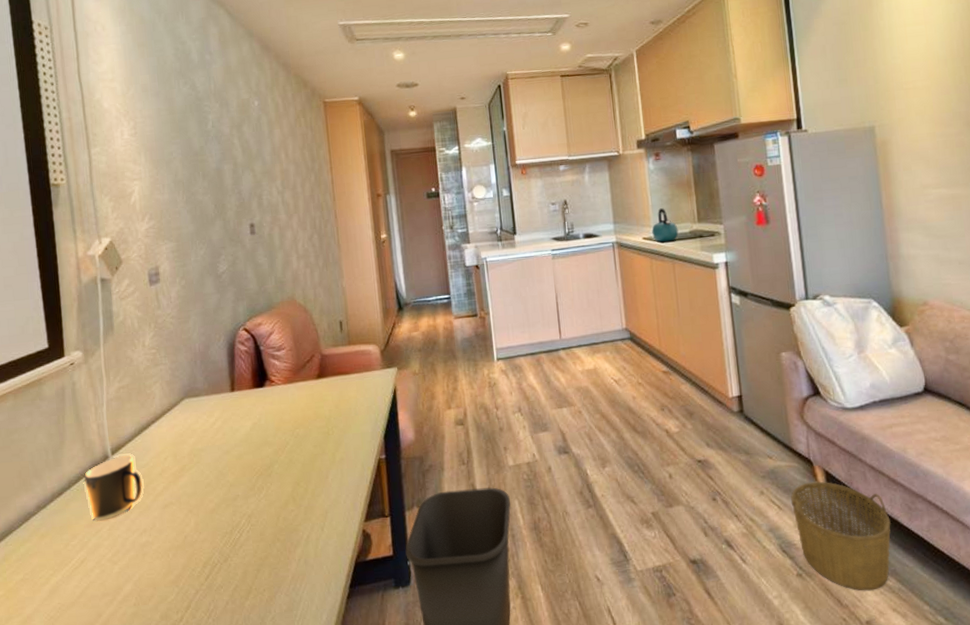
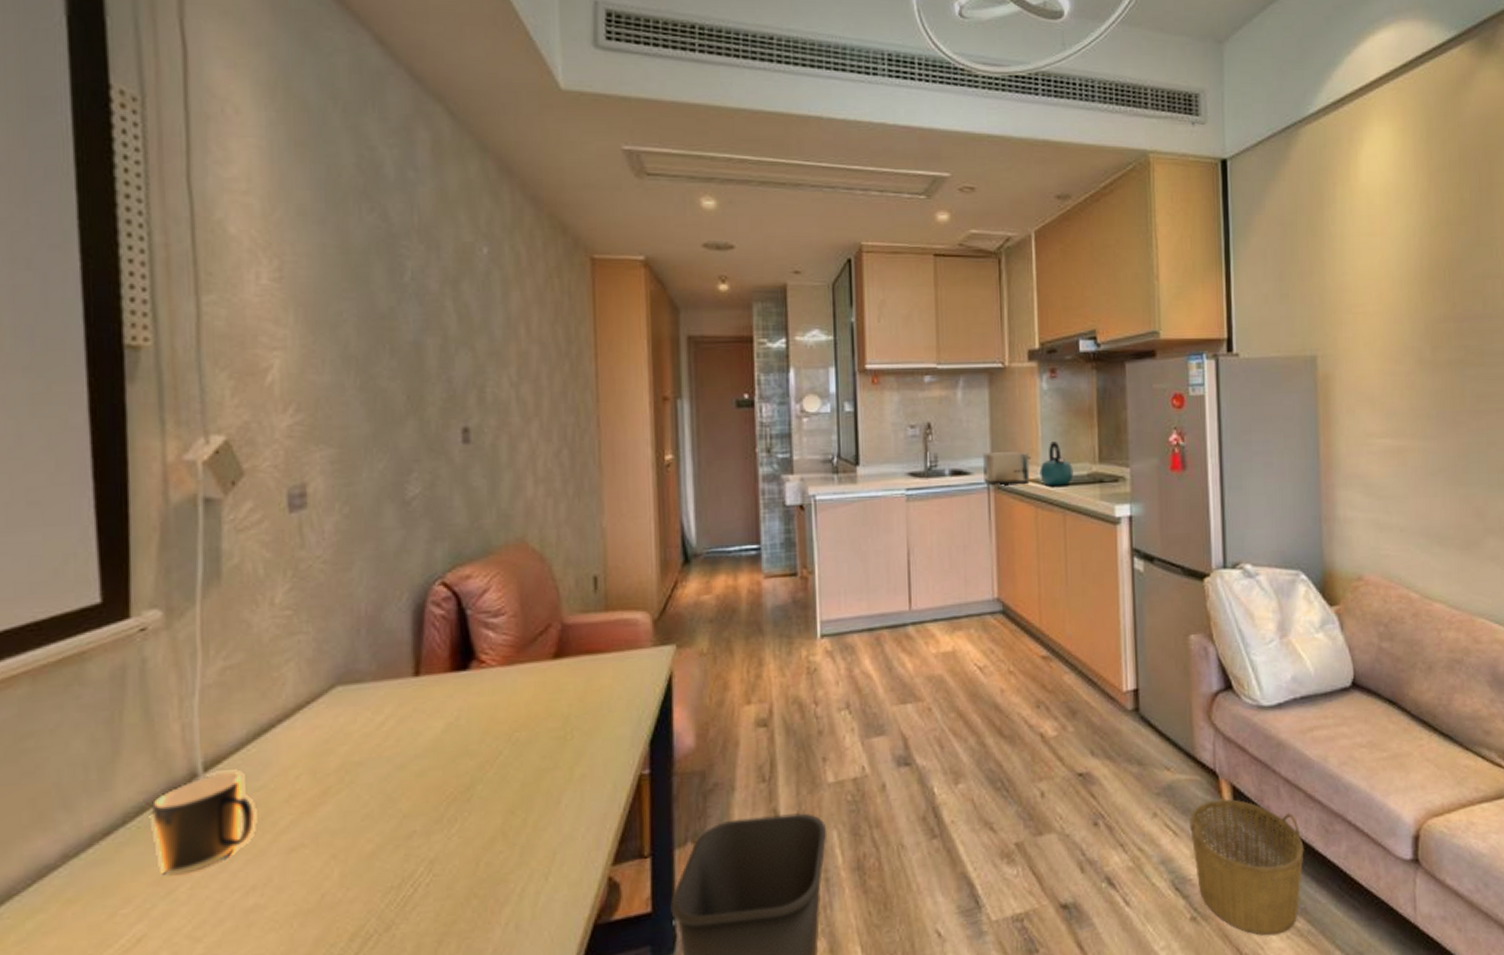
toaster: none [607,216,645,245] -> present [983,450,1031,486]

